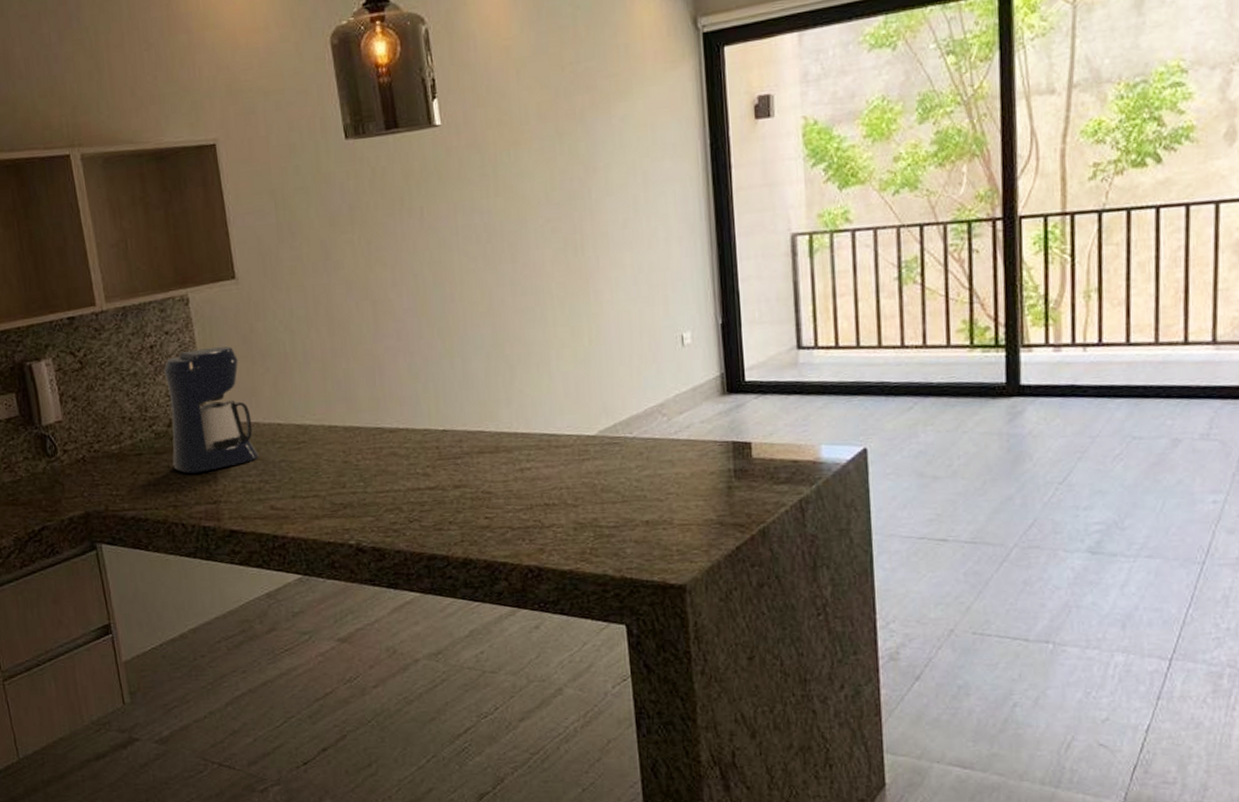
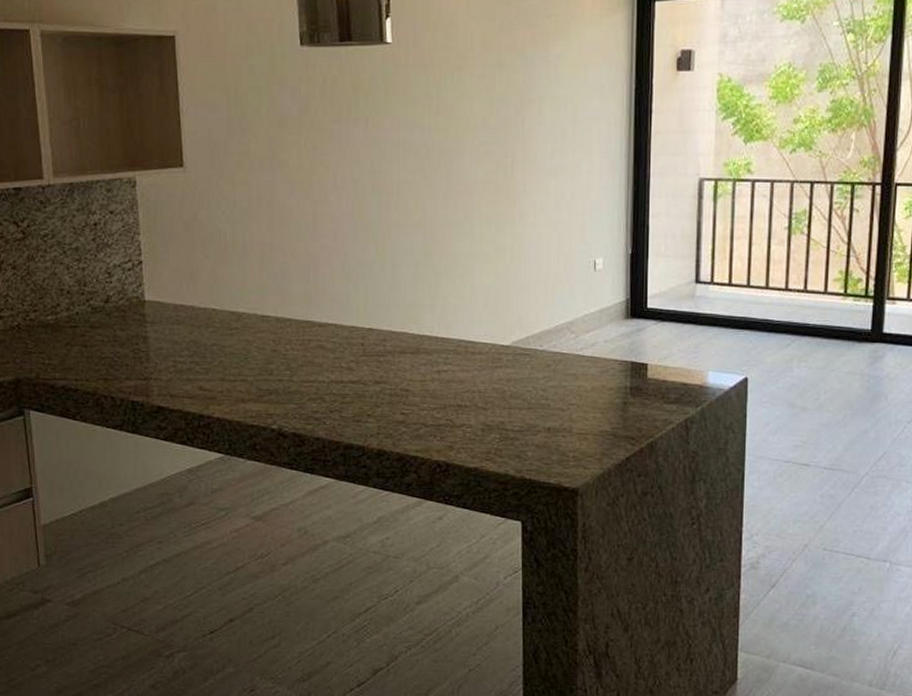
coffee maker: present [164,346,259,474] -> none [106,230,192,349]

